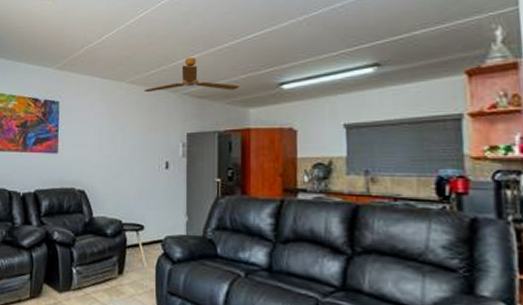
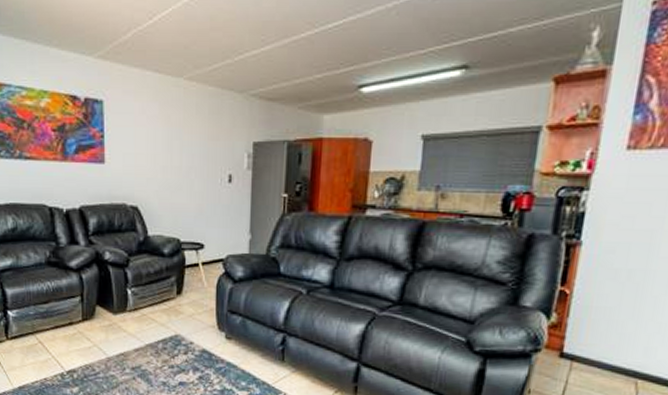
ceiling fan: present [144,58,240,93] -> none [205,50,315,92]

